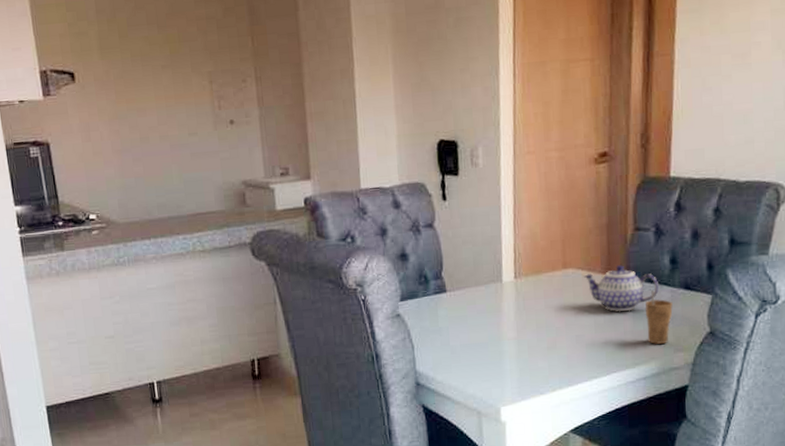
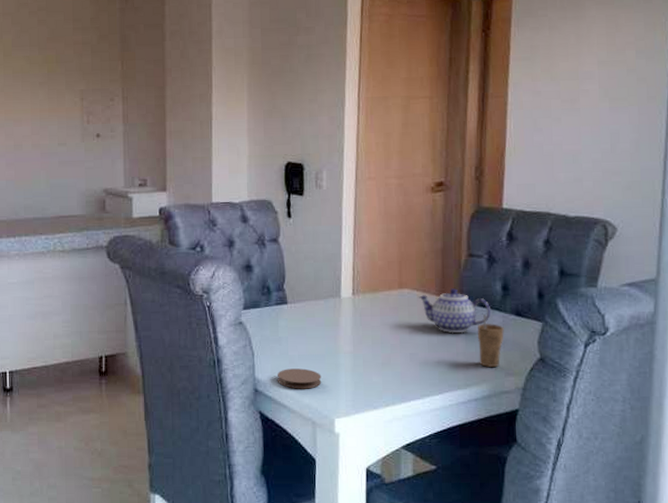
coaster: none [439,358,486,380] -> present [277,368,322,389]

